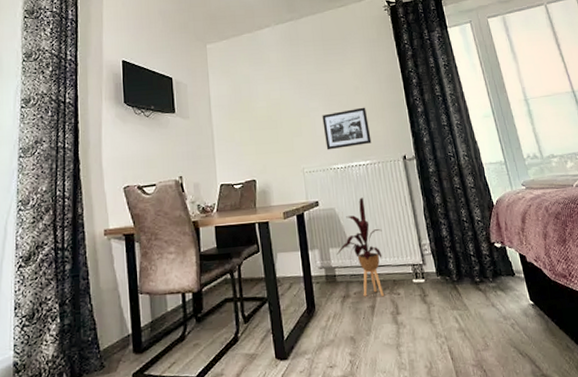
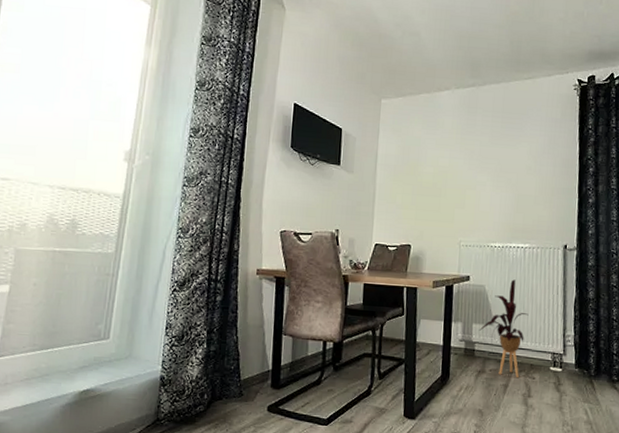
picture frame: present [322,107,372,150] -> none [487,188,535,228]

